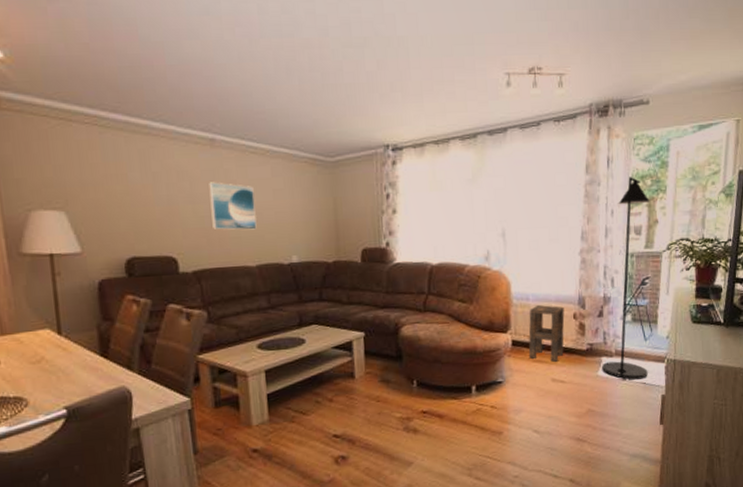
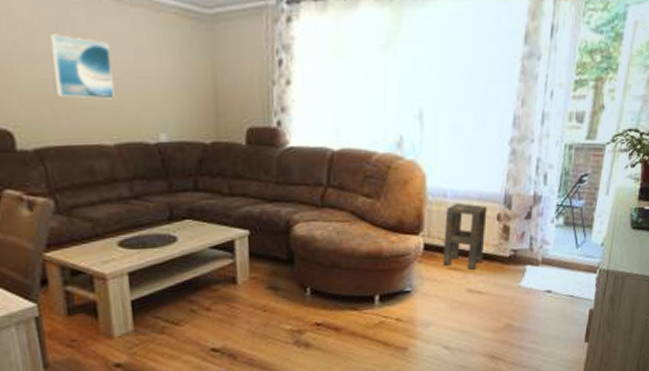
floor lamp: present [602,177,650,380] -> none [526,51,597,292]

